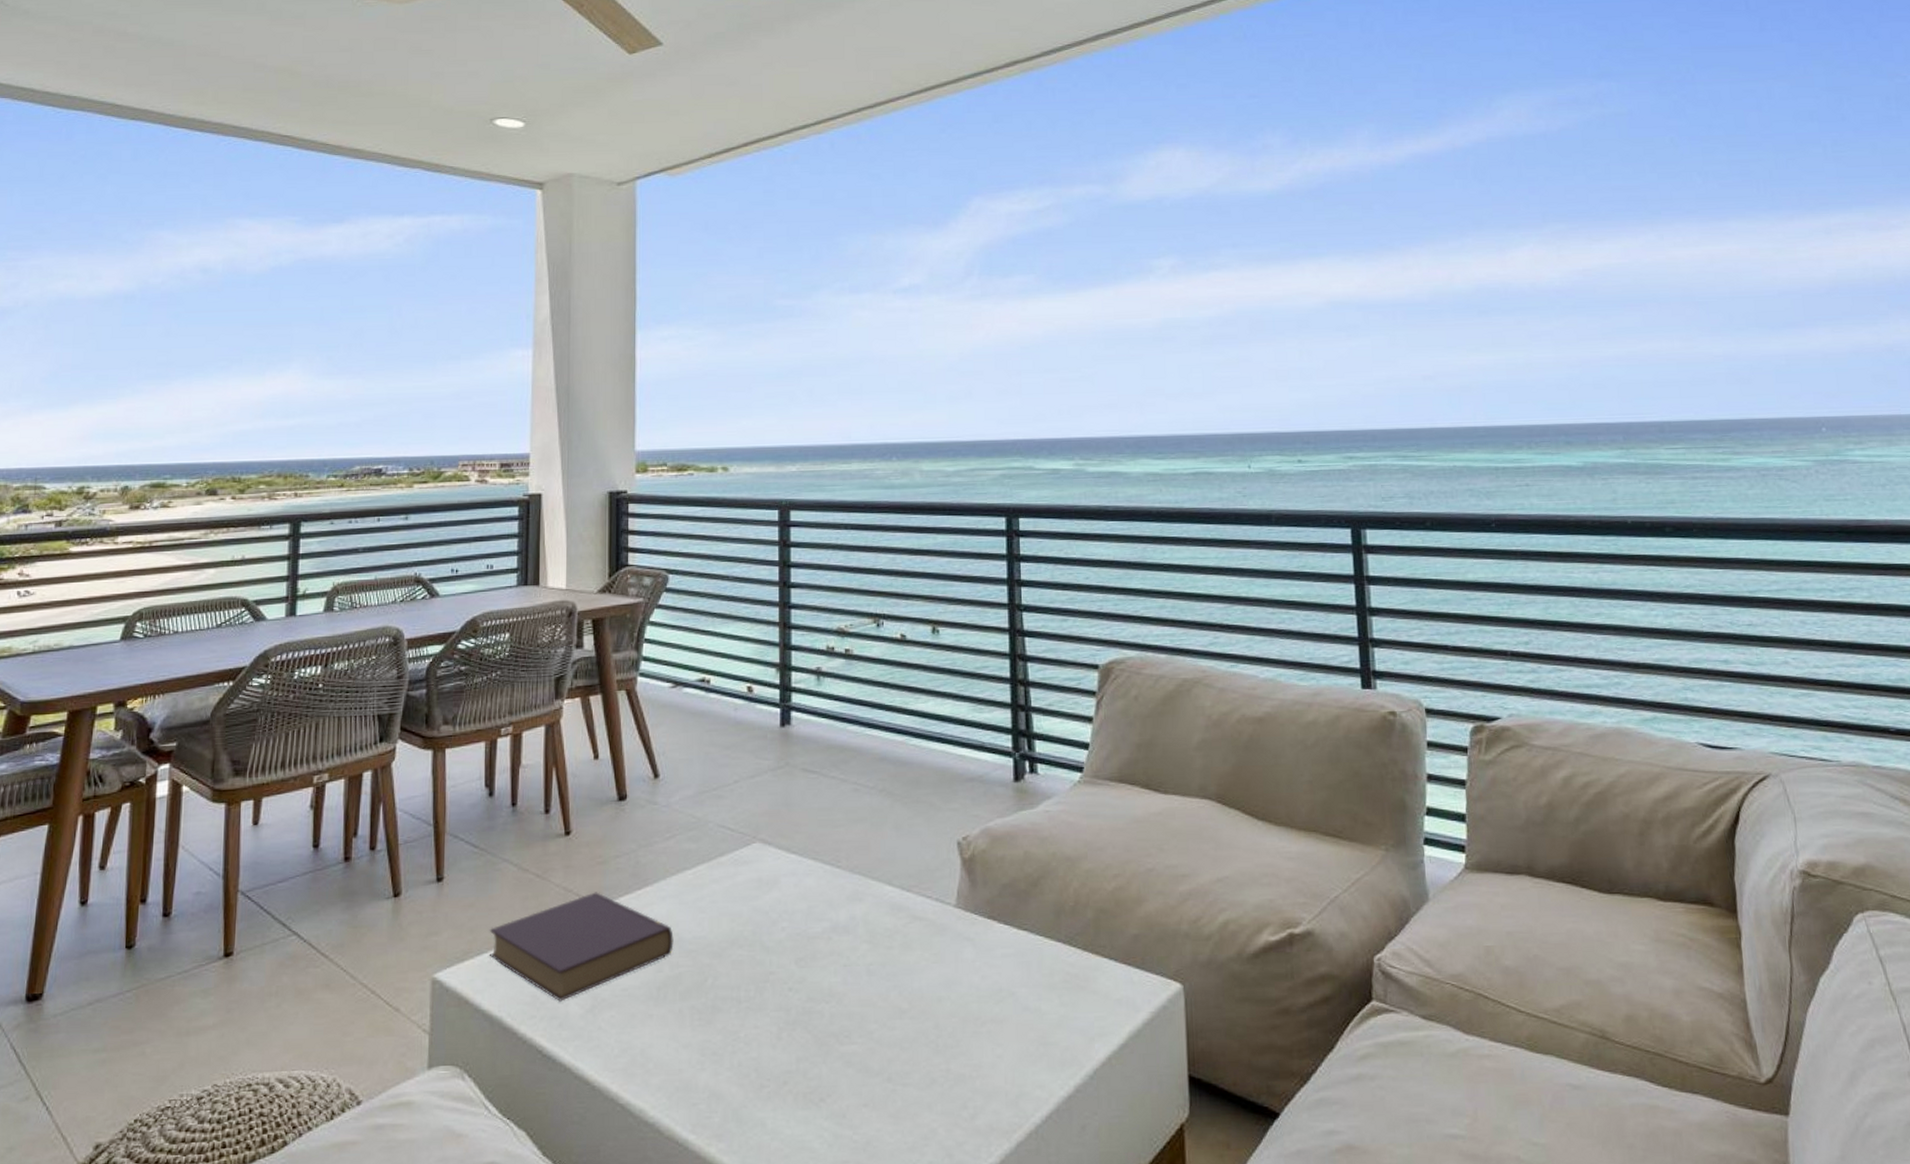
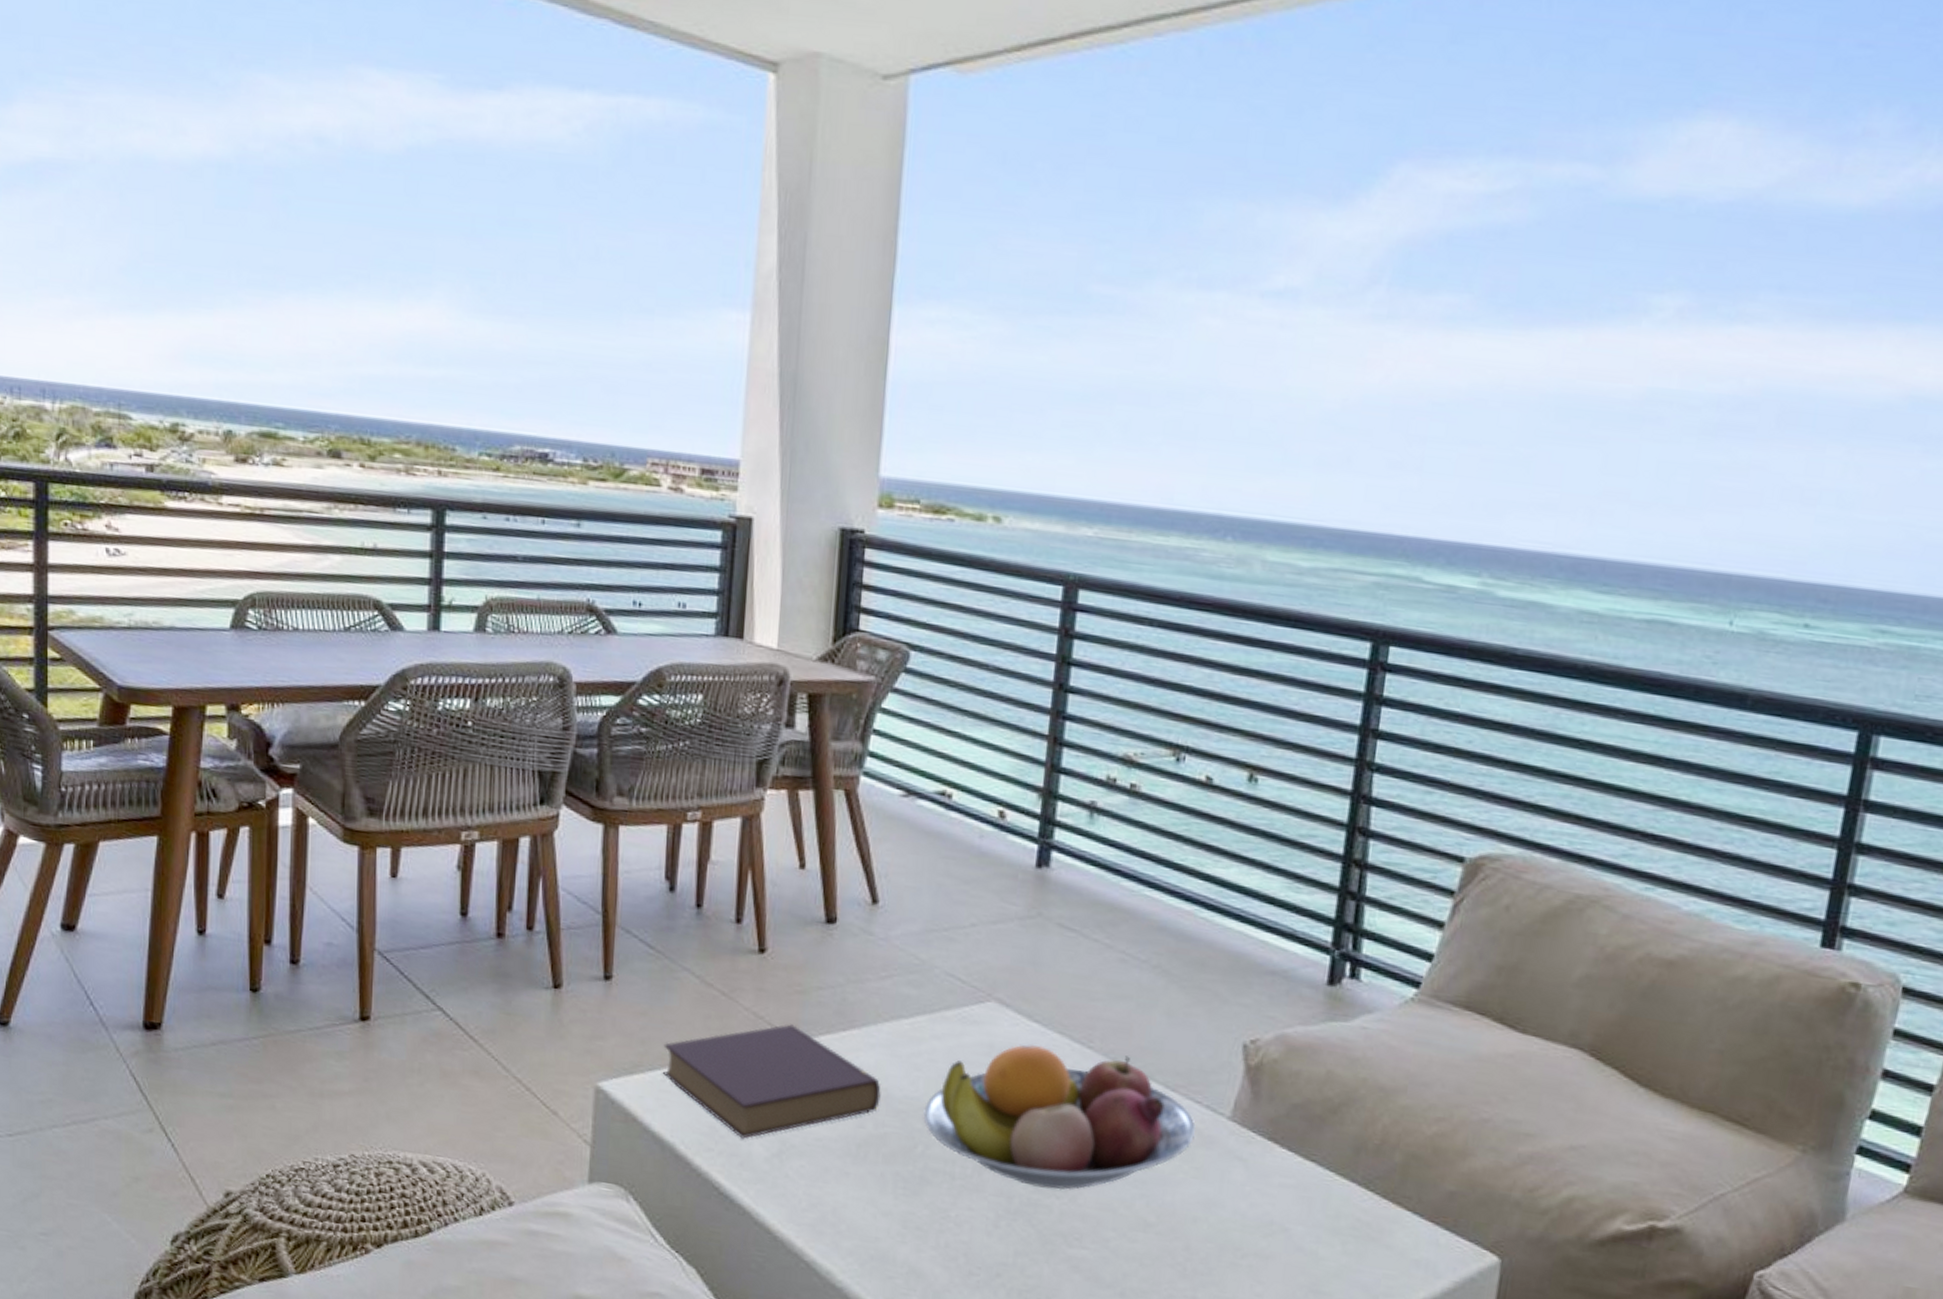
fruit bowl: none [710,868,931,996] -> present [923,1044,1196,1190]

